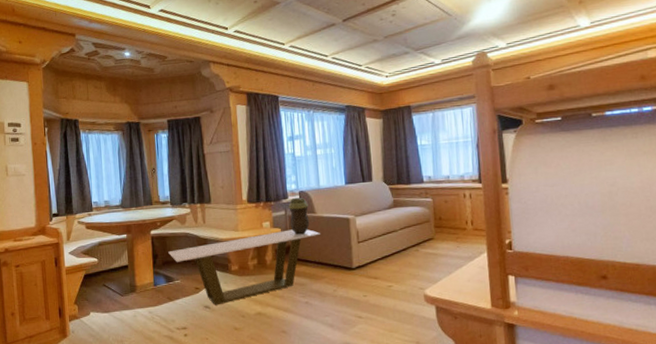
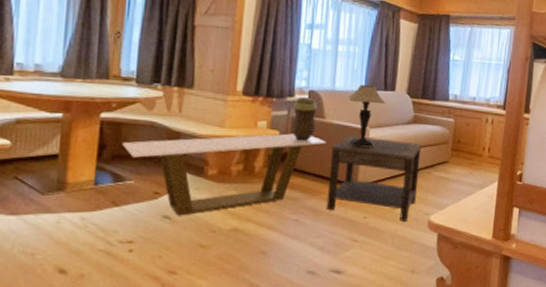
side table: none [325,224,409,297] -> present [326,135,422,222]
table lamp: none [332,179,366,235] -> present [348,84,386,150]

